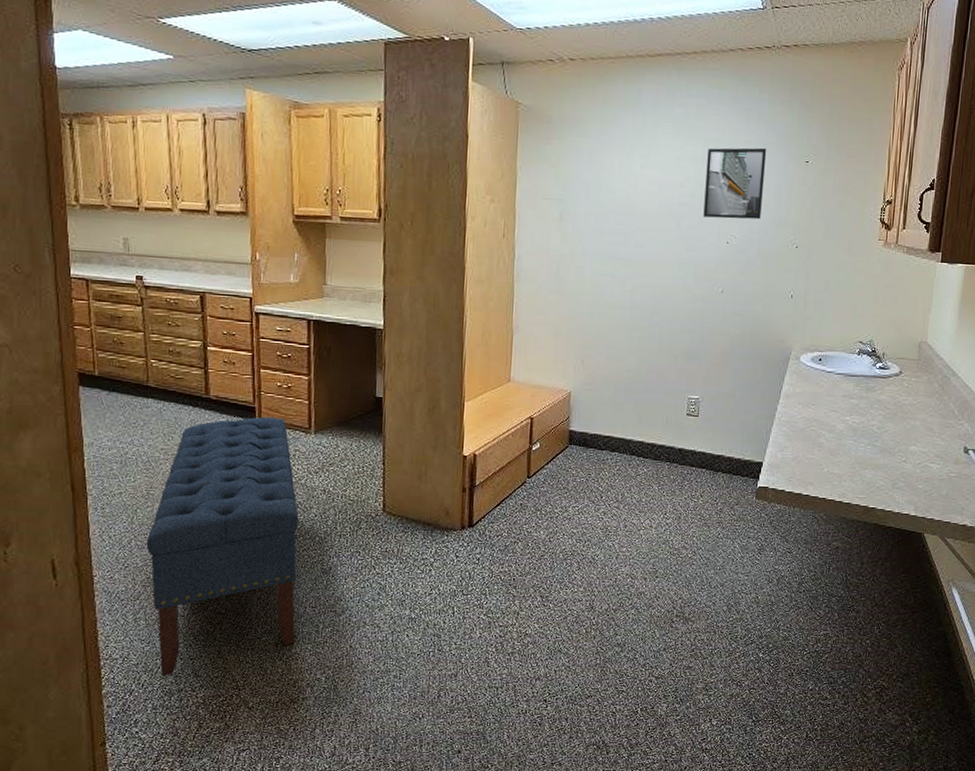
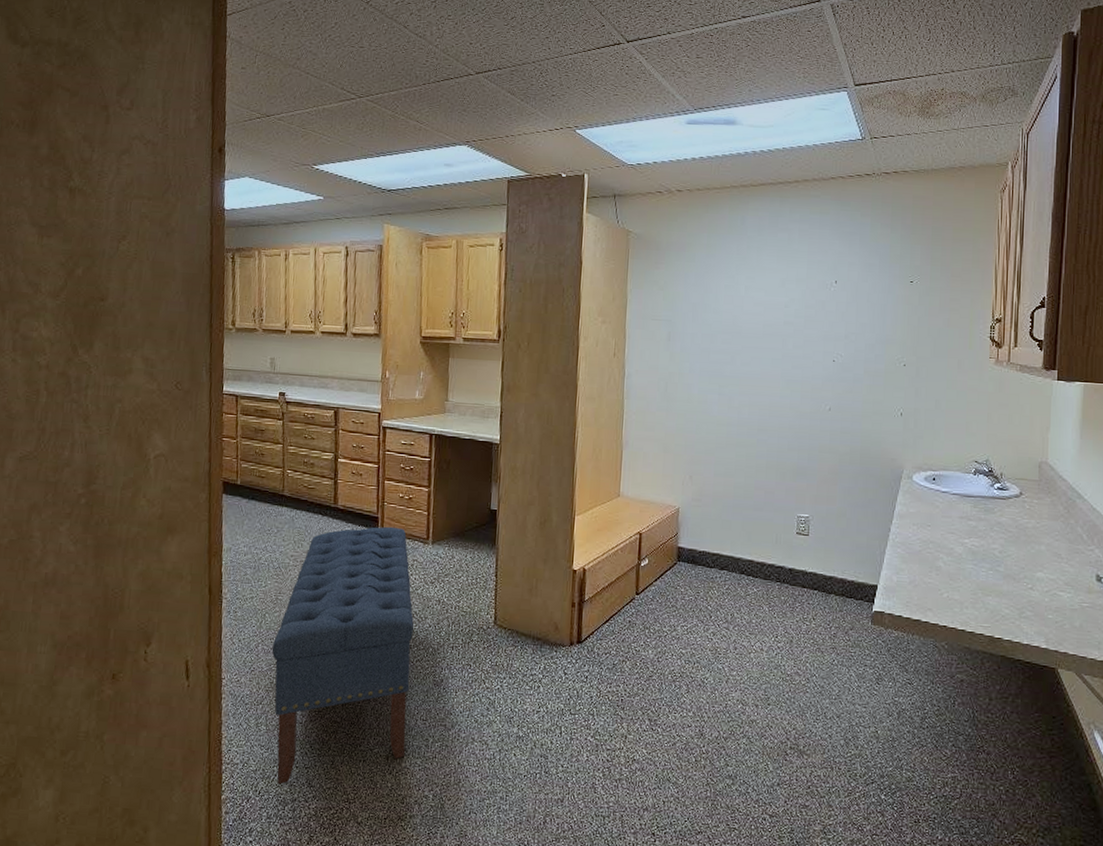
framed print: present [703,147,767,220] -> none [808,269,871,338]

